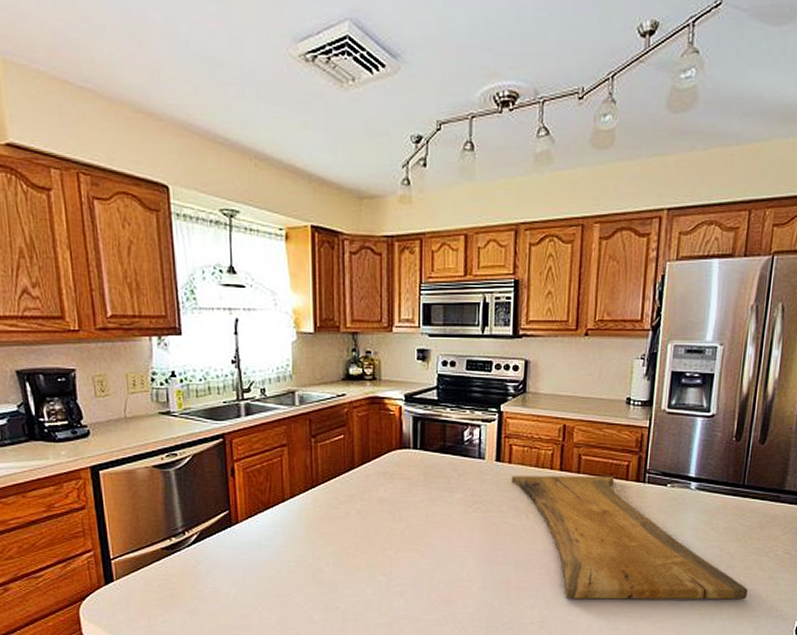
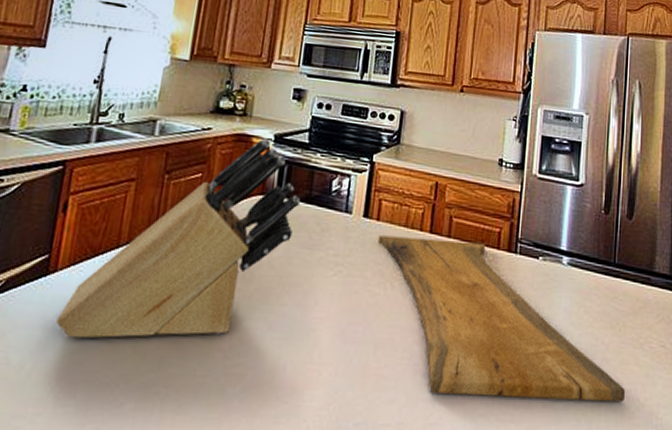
knife block: none [247,399,437,570] -> present [56,138,301,338]

